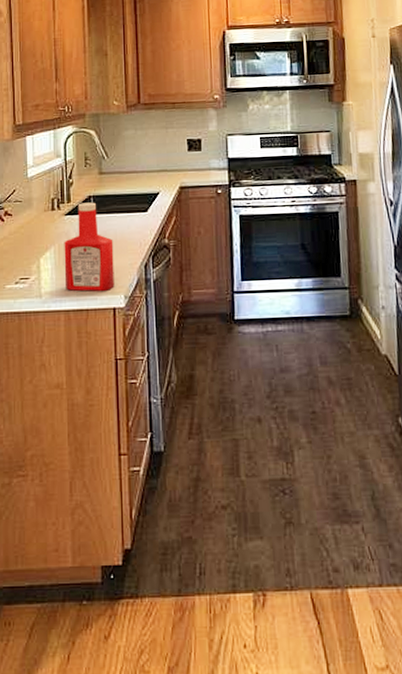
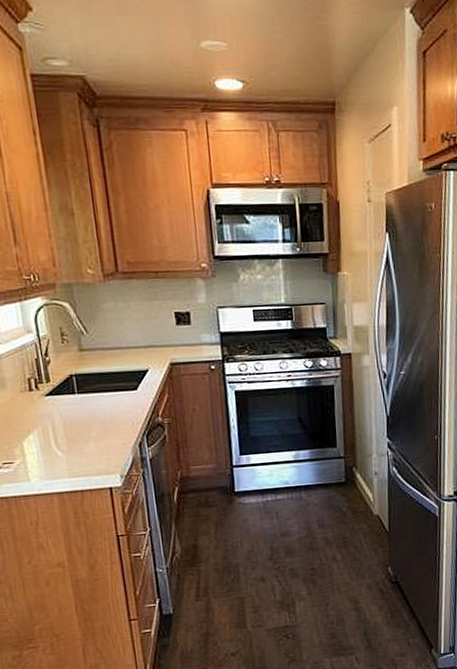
ketchup bottle: present [64,202,114,291] -> none [47,381,109,473]

